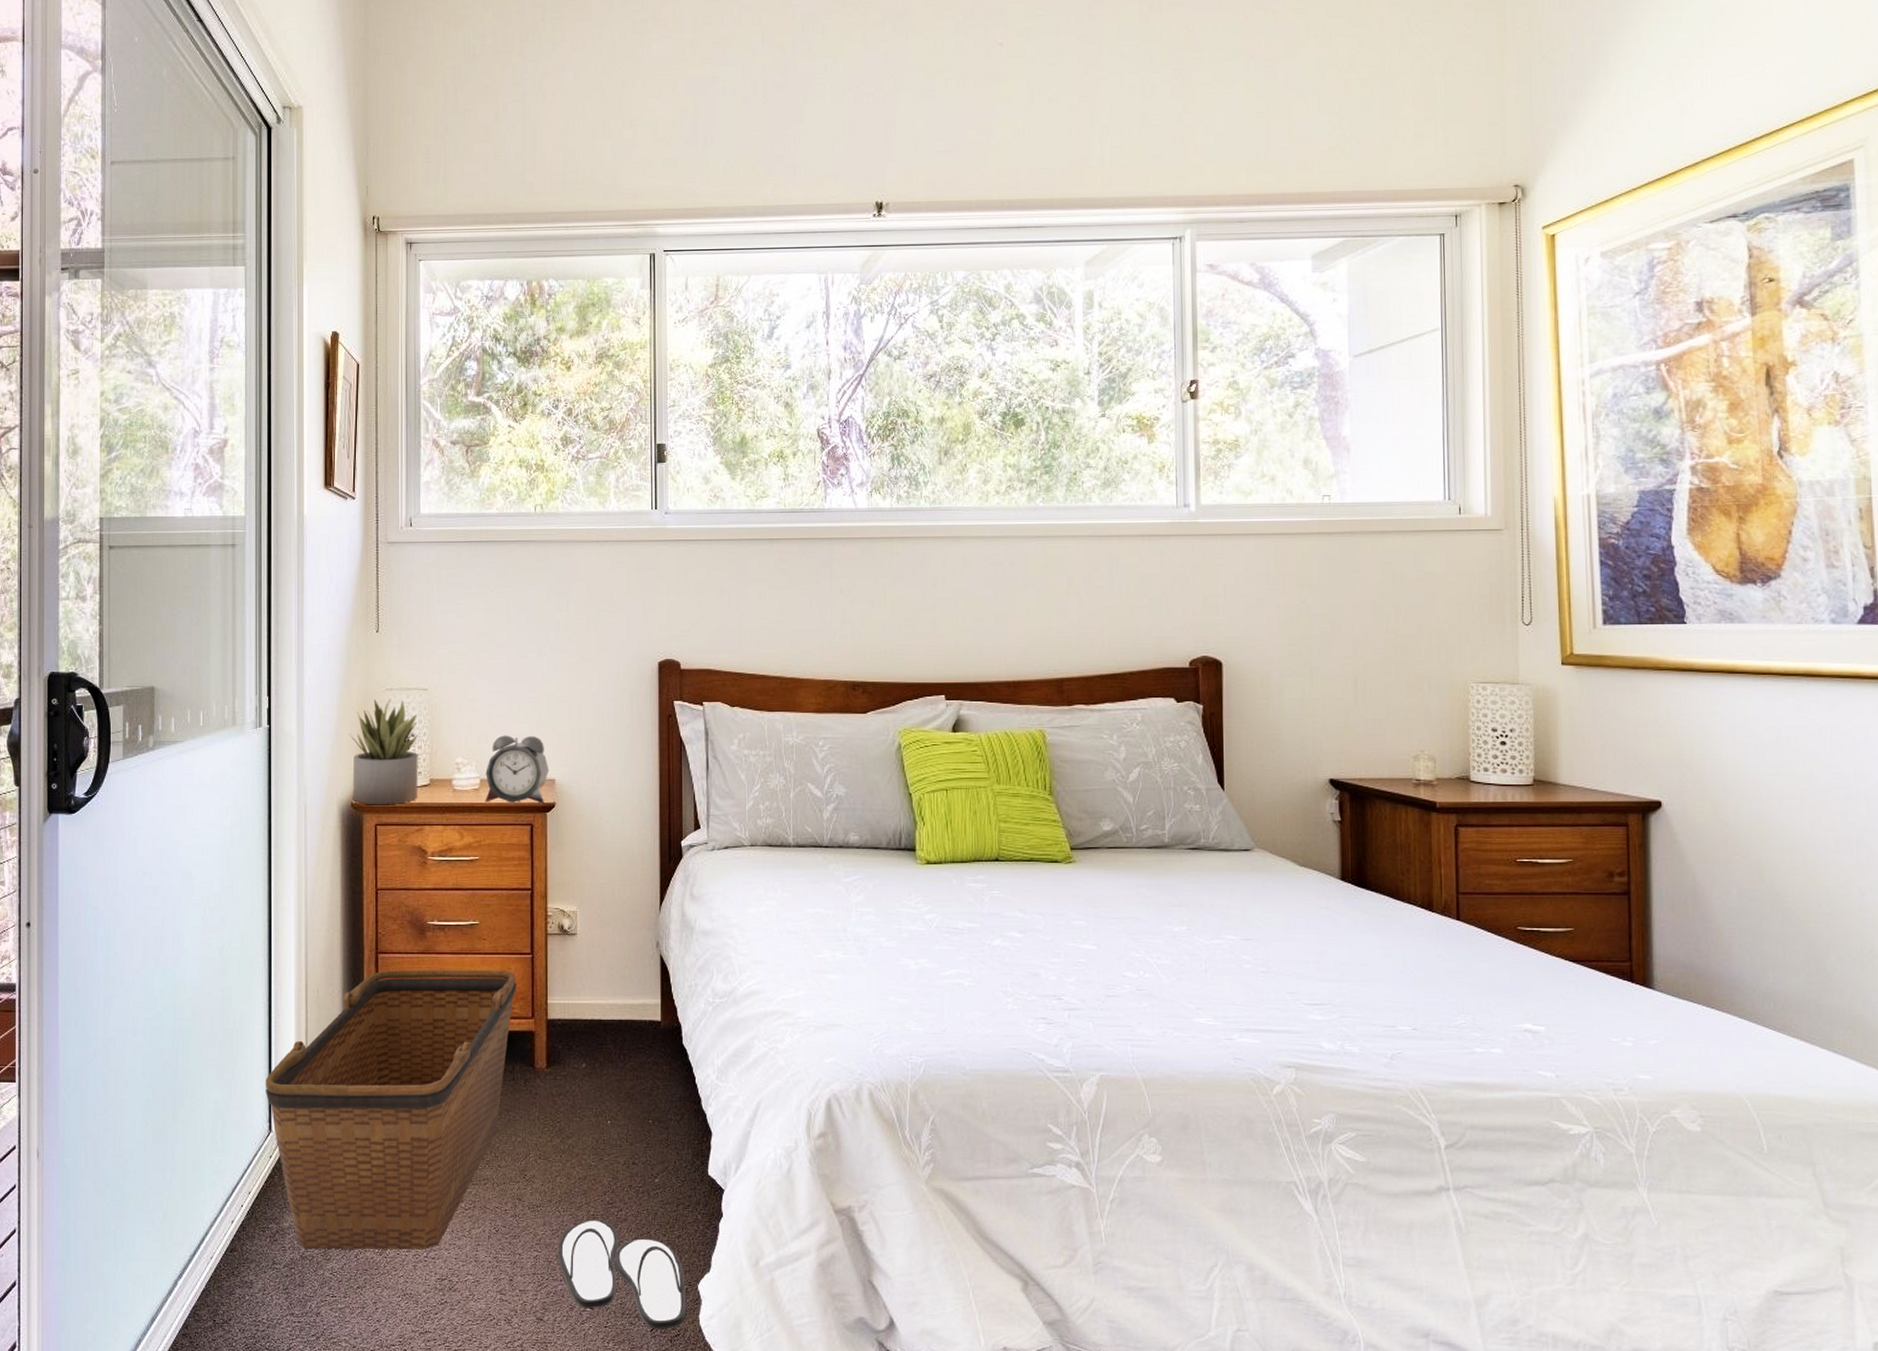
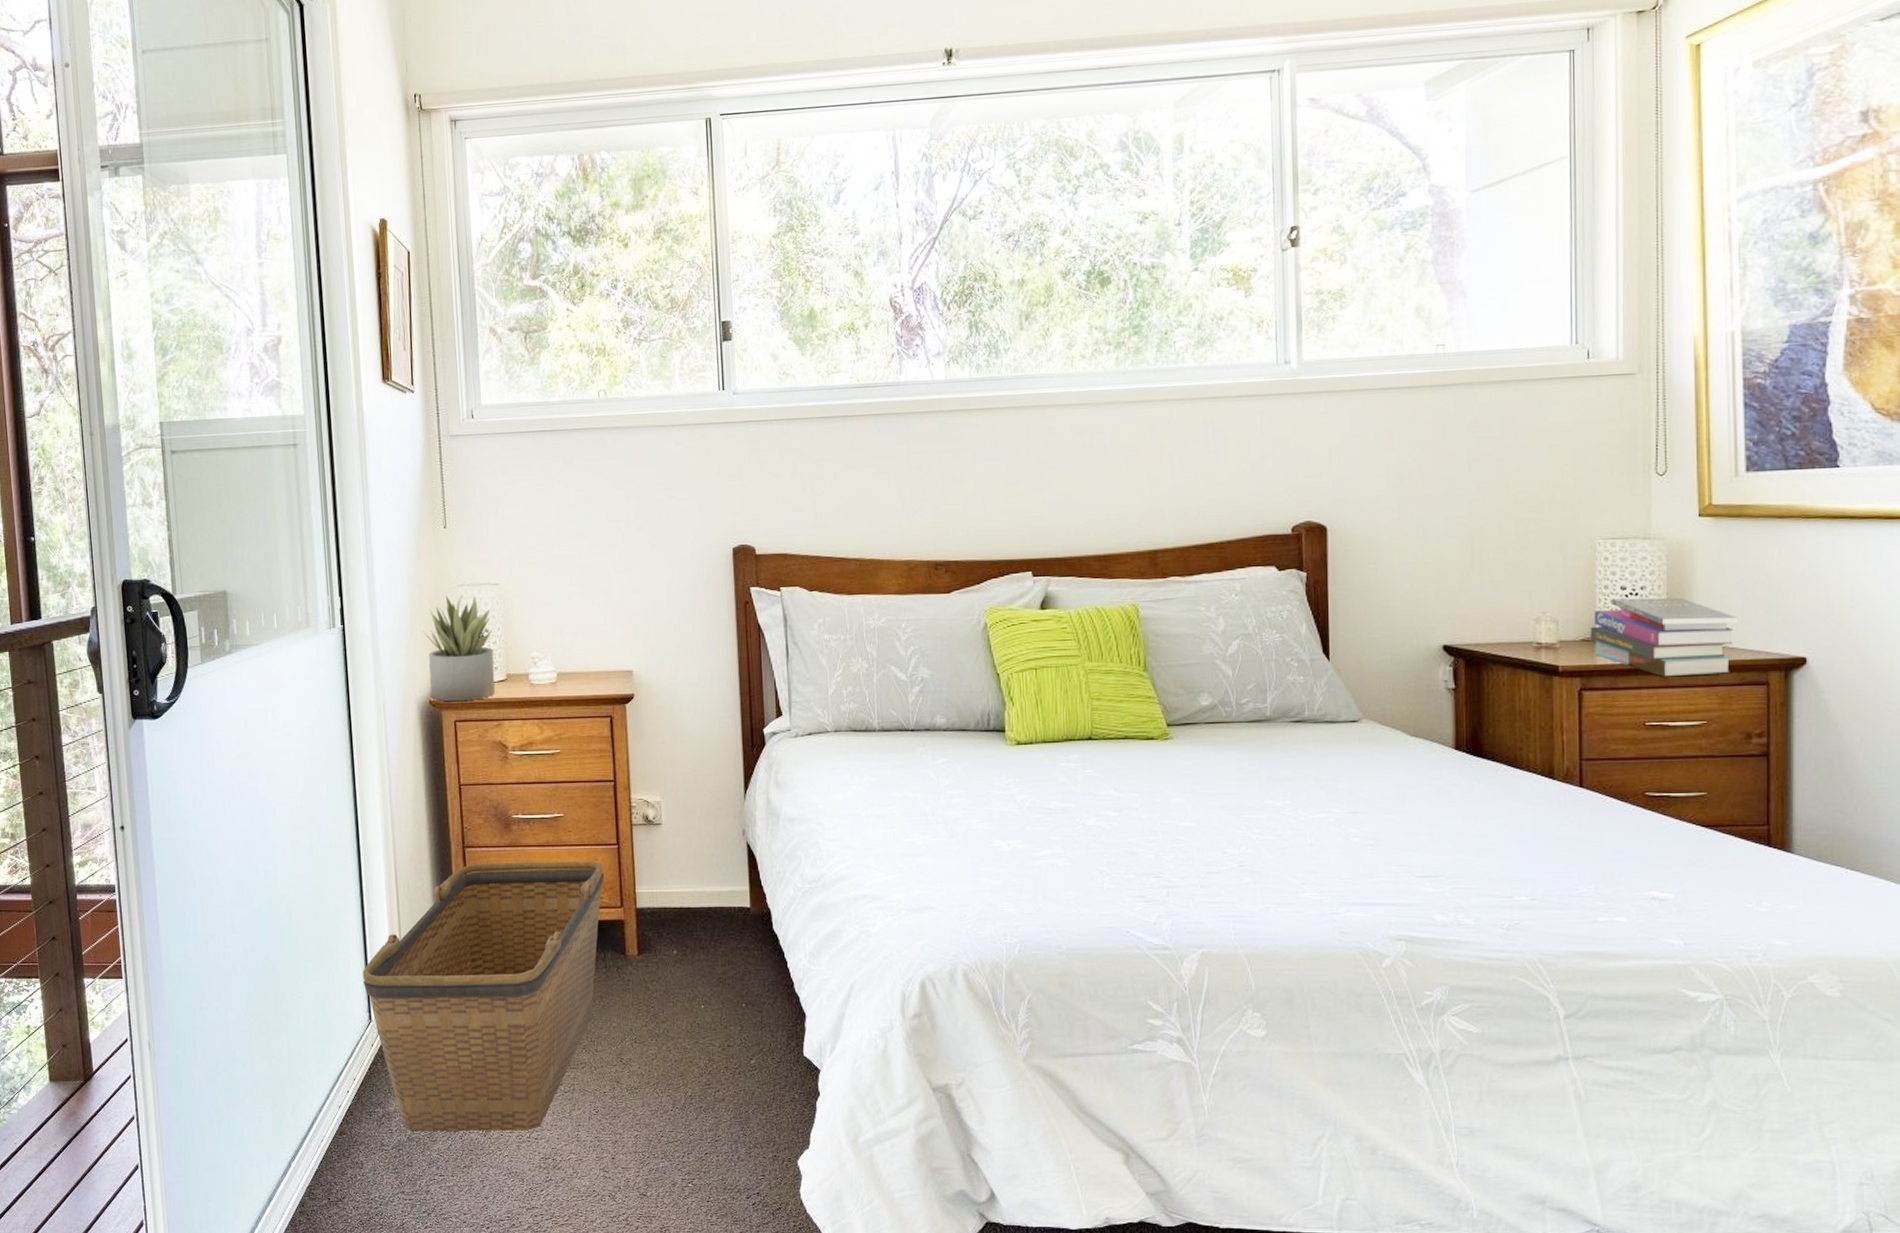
alarm clock: present [485,735,549,804] -> none [562,627,626,696]
slippers: present [557,1220,687,1330] -> none [657,1100,788,1204]
books: none [1465,740,1599,816] -> present [1590,597,1739,677]

